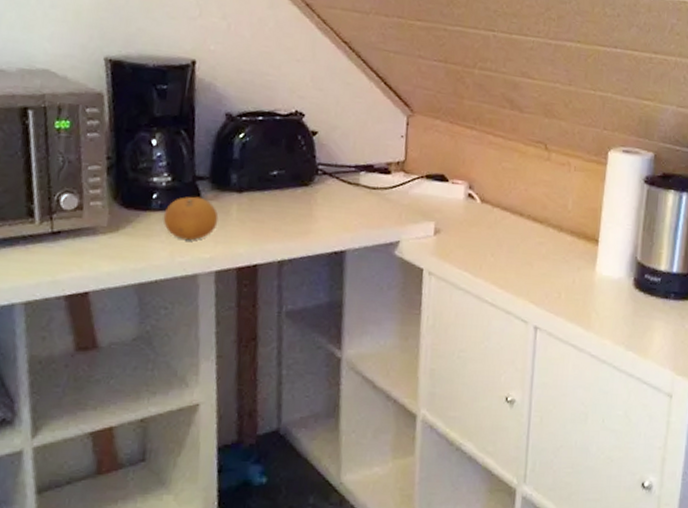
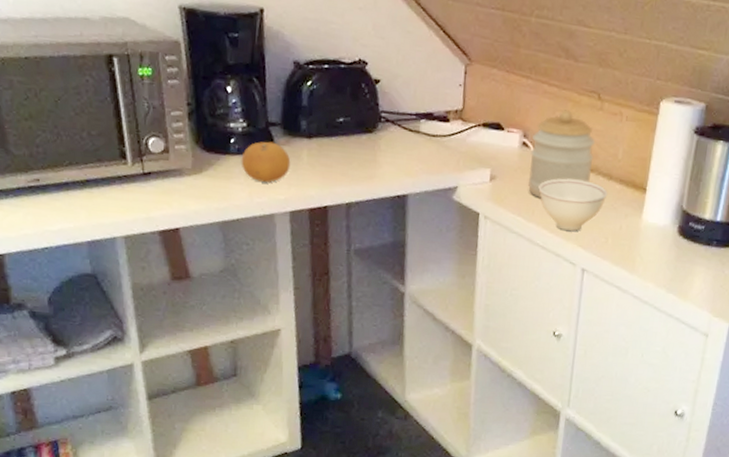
jar: none [475,160,544,251] -> present [528,109,596,198]
bowl: none [486,230,559,287] -> present [538,178,608,232]

